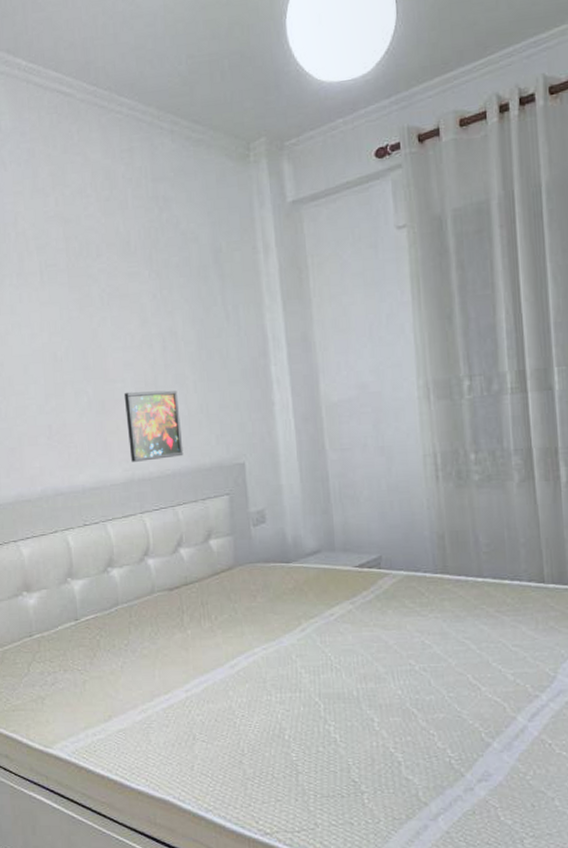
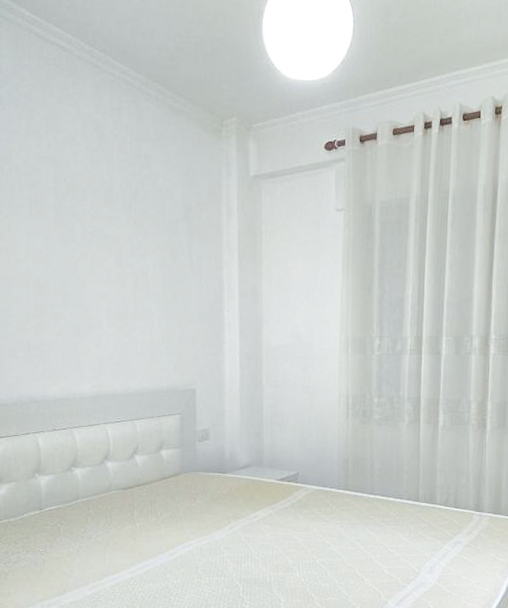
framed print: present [124,390,184,462] -> none [97,319,145,380]

